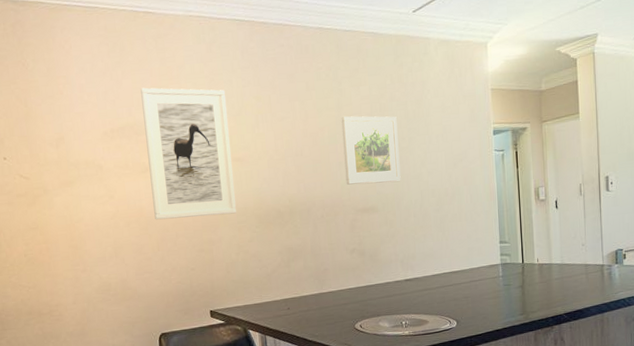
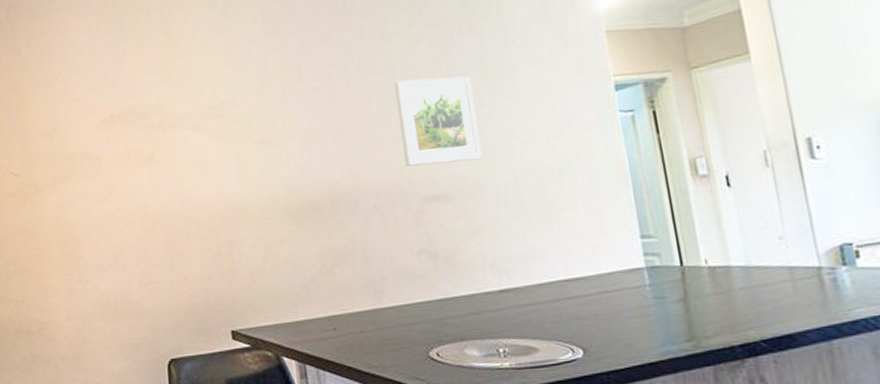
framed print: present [140,87,236,220] -> none [144,60,262,219]

